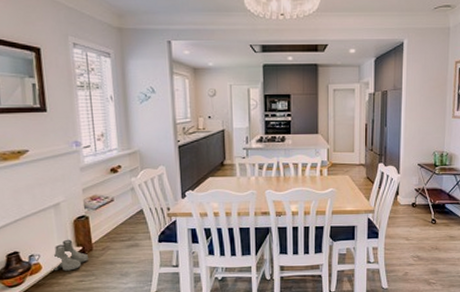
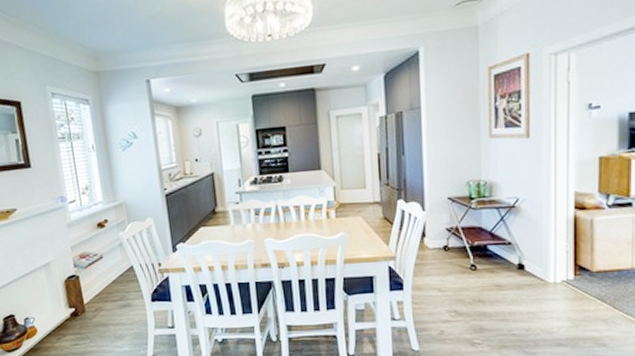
boots: present [52,239,88,271] -> none [46,300,82,335]

